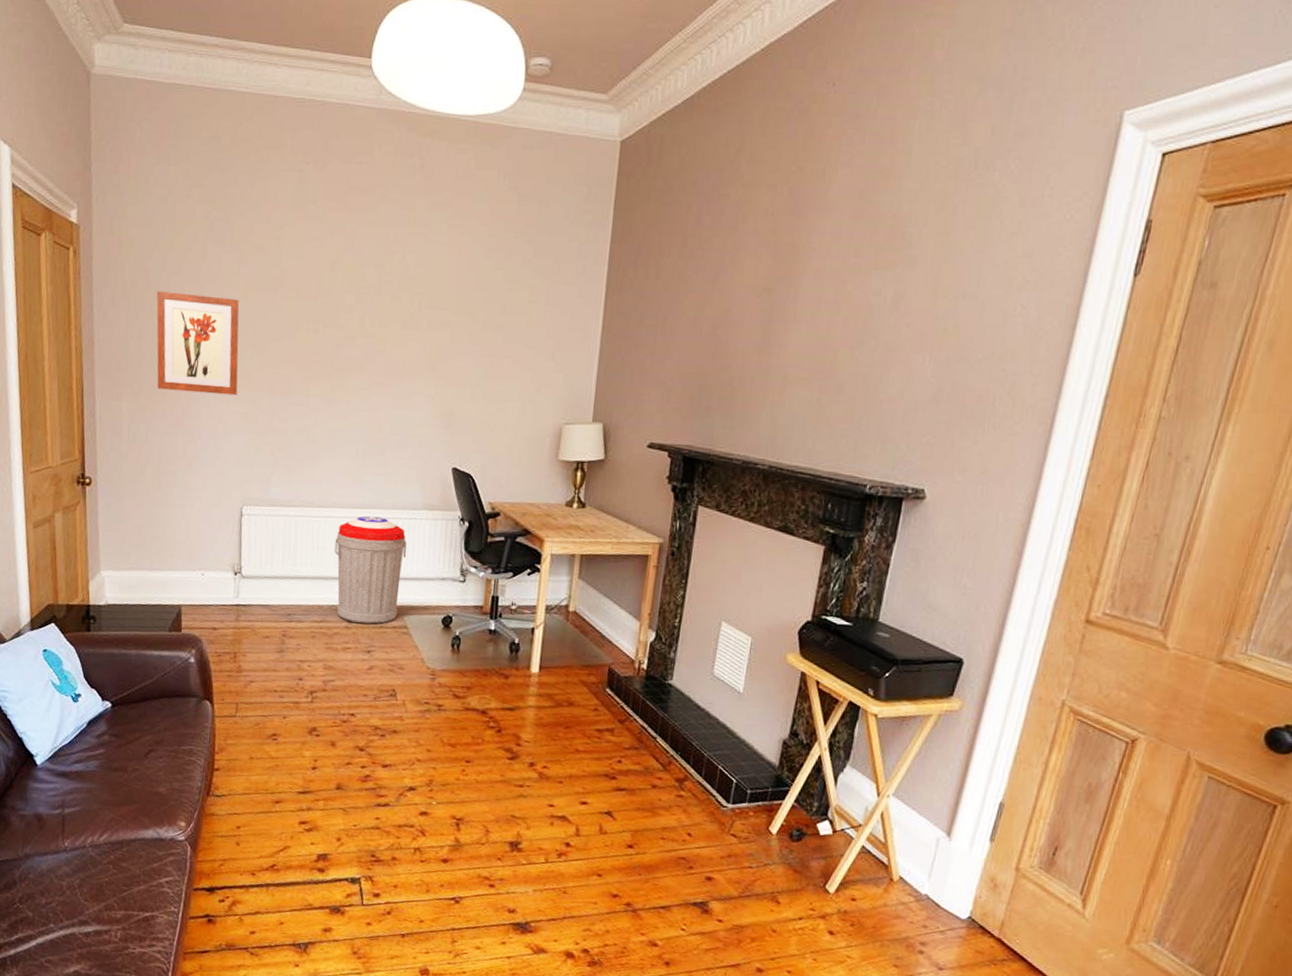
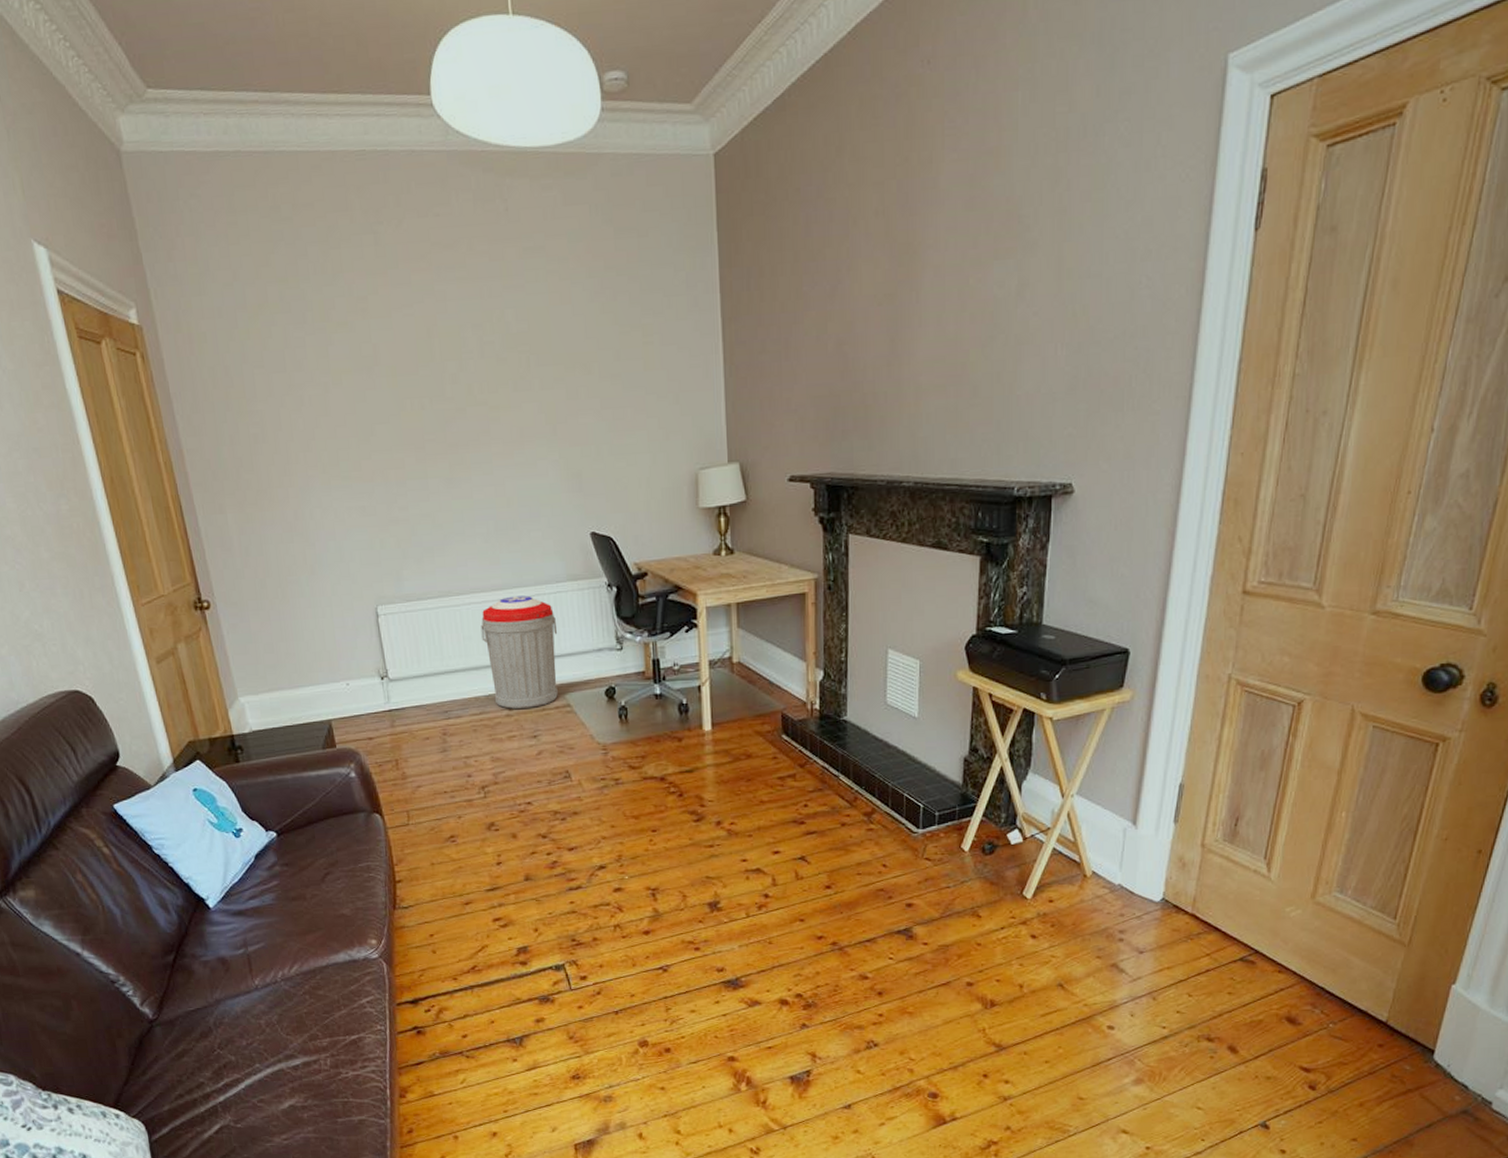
wall art: present [156,291,239,396] -> none [242,384,350,495]

